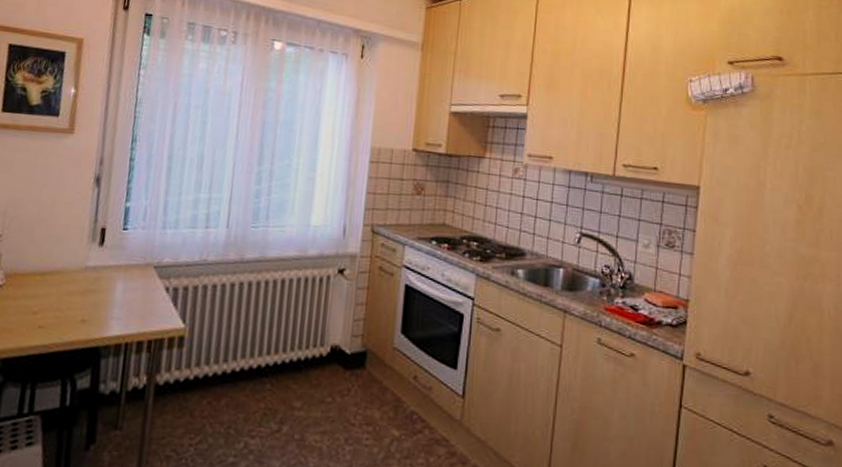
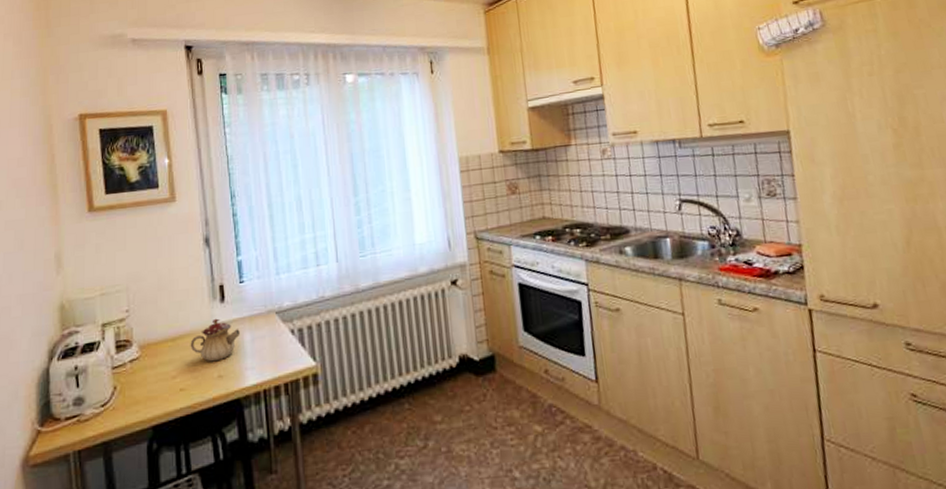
teapot: none [58,261,113,305] -> present [190,318,240,362]

